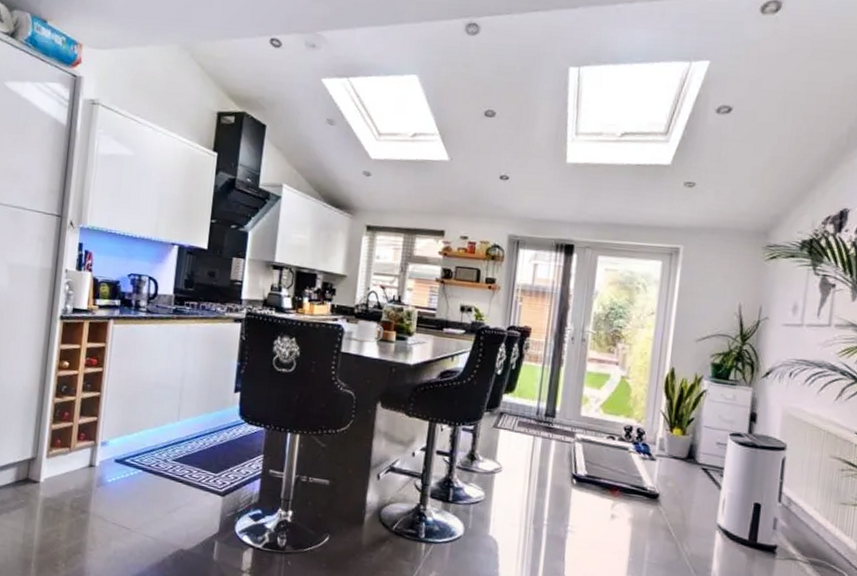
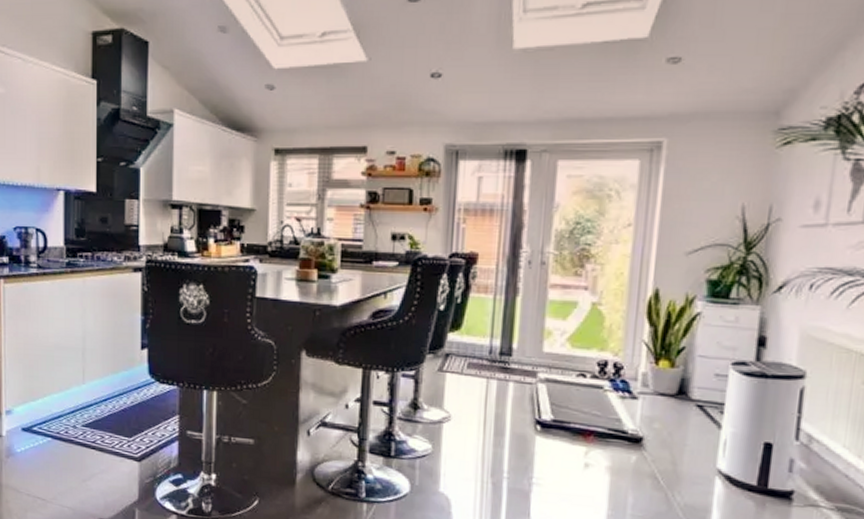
mug: present [356,320,383,343] -> none [272,259,302,284]

